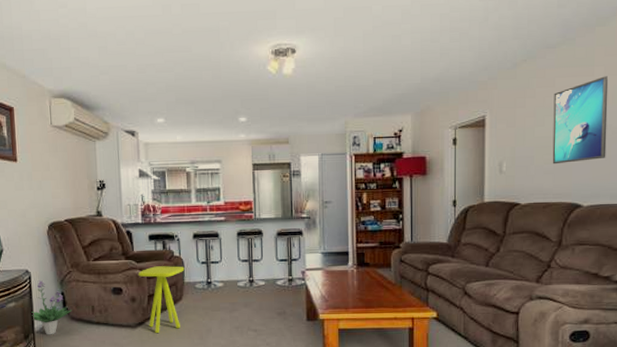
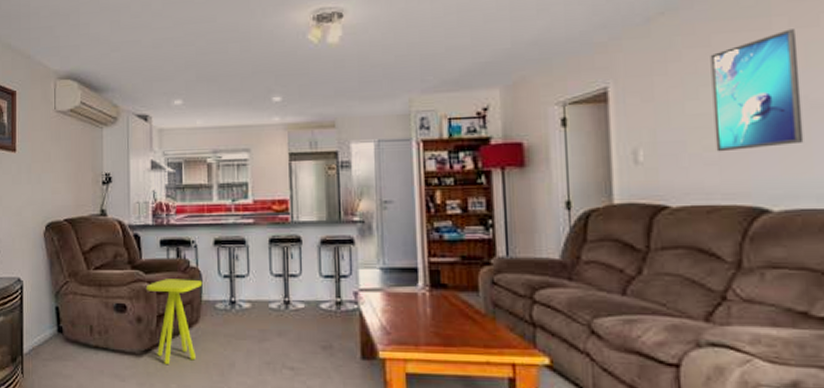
potted plant: present [31,280,72,335] -> none [21,291,67,359]

